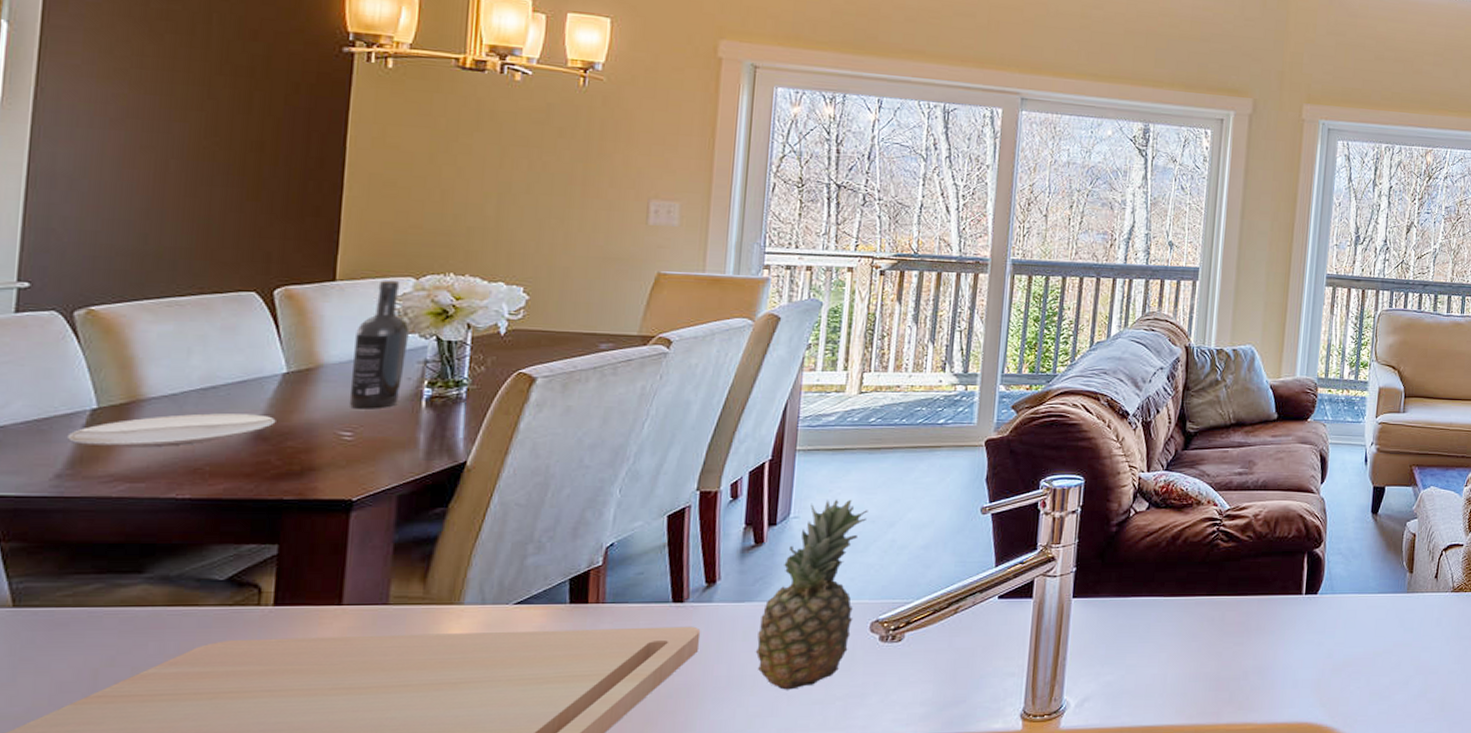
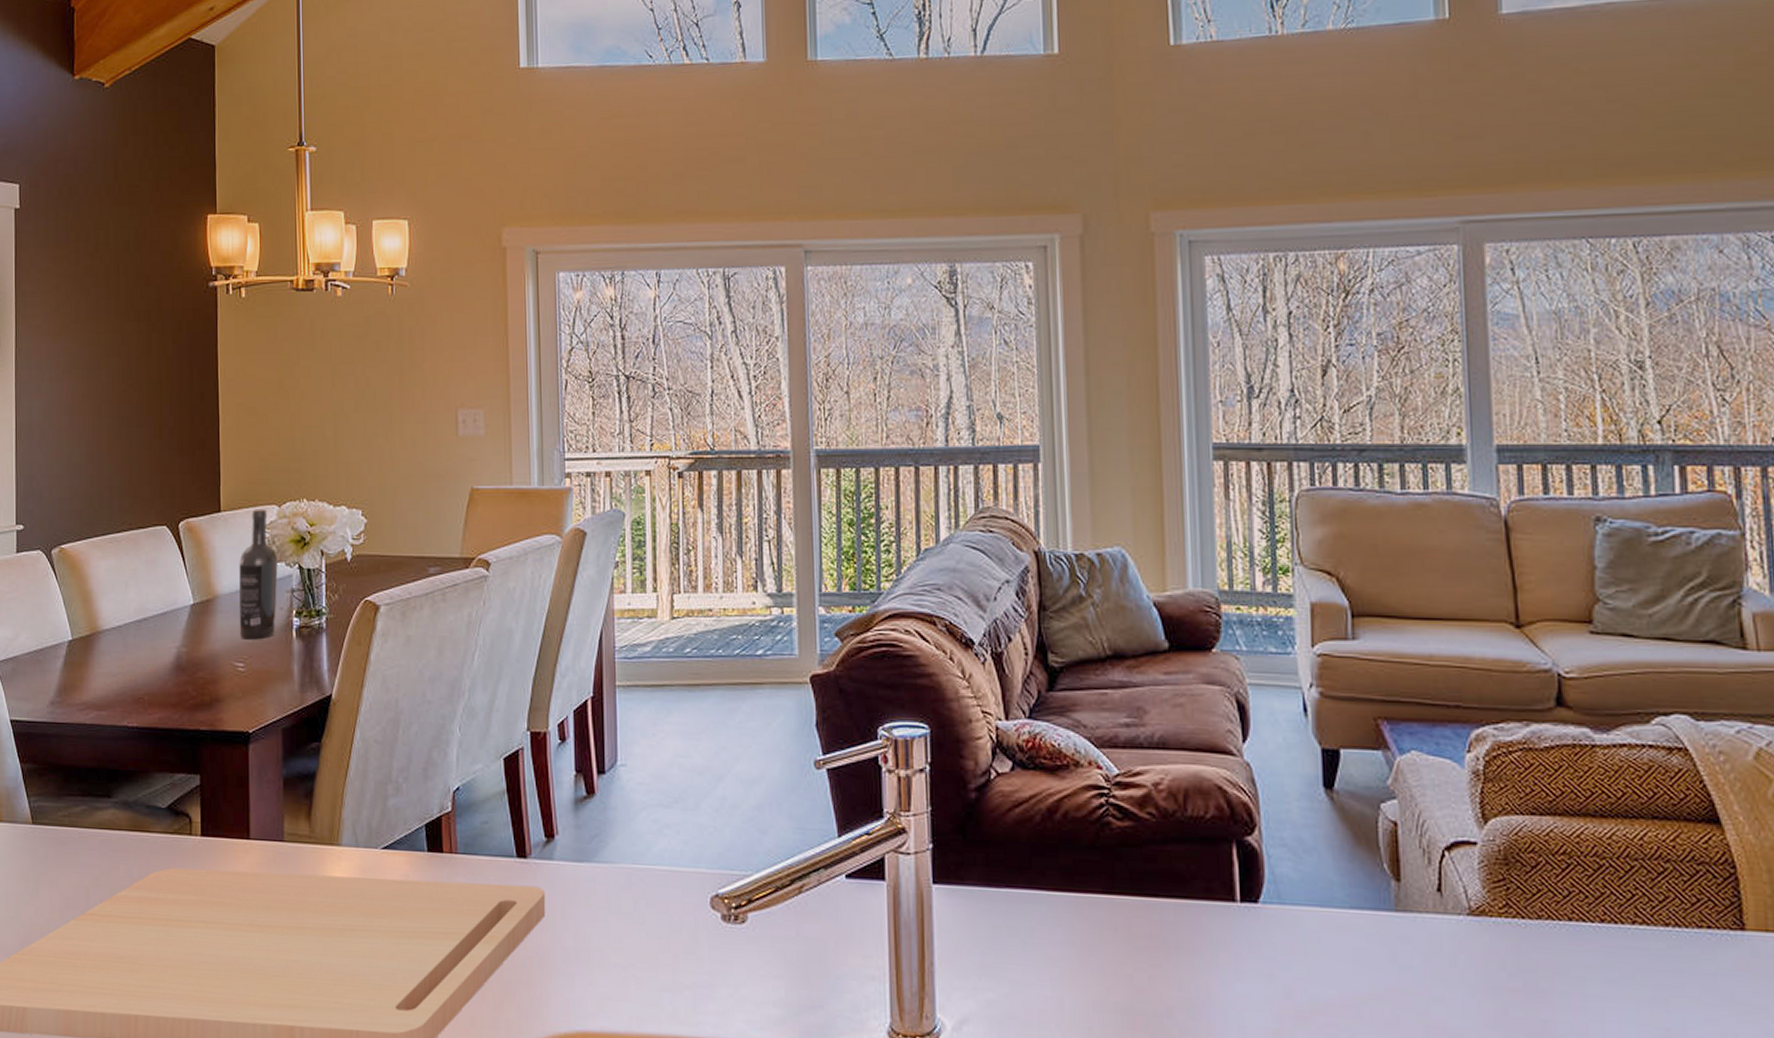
plate: present [66,413,276,448] -> none [55,644,190,677]
fruit: present [755,499,868,690] -> none [599,744,695,971]

